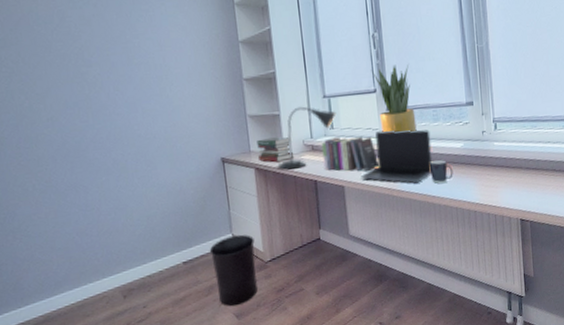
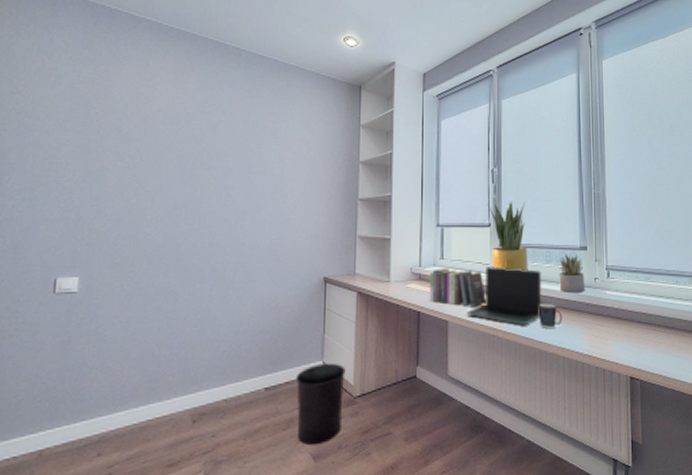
books: present [257,136,295,163] -> none [363,262,400,288]
desk lamp: present [277,106,336,170] -> none [381,233,448,297]
succulent plant: none [447,109,474,148] -> present [559,253,586,292]

